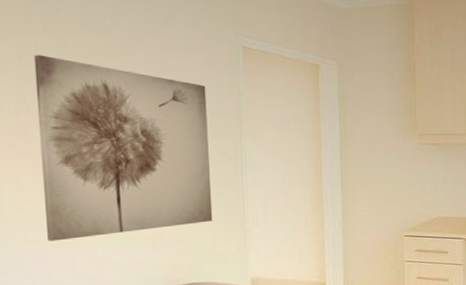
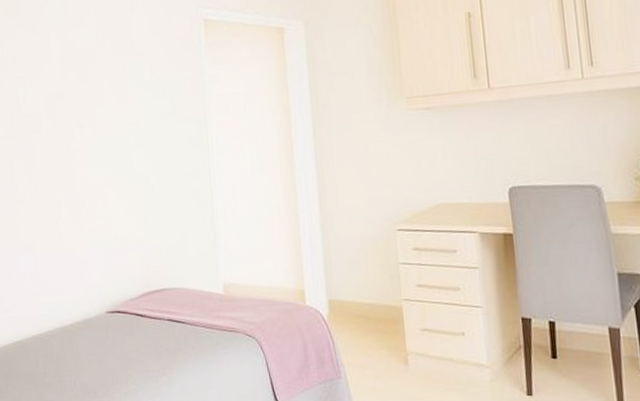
wall art: present [34,55,213,241] -> none [24,56,182,243]

